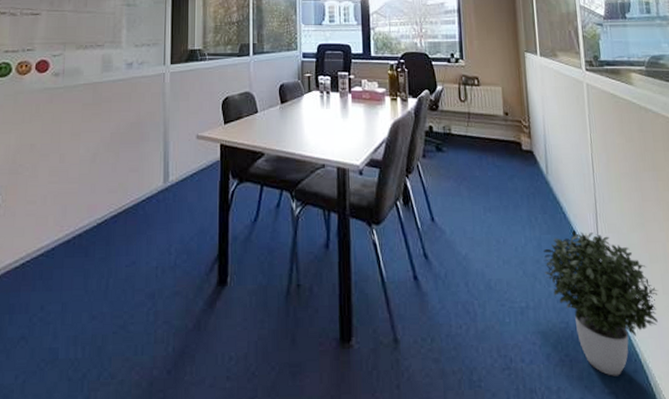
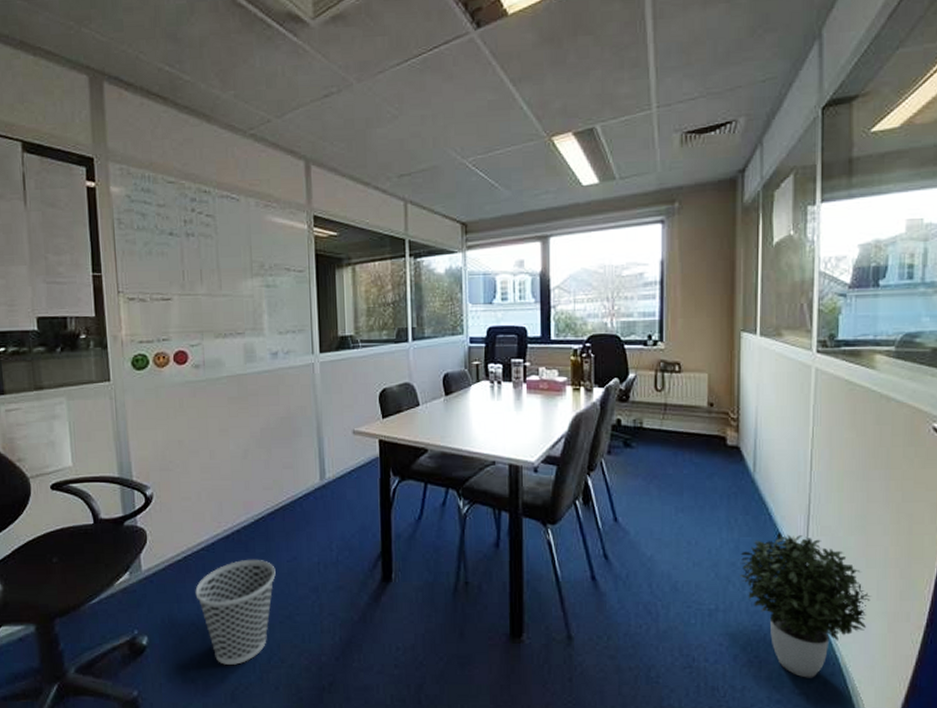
wastebasket: none [29,264,113,383] -> present [195,559,276,665]

